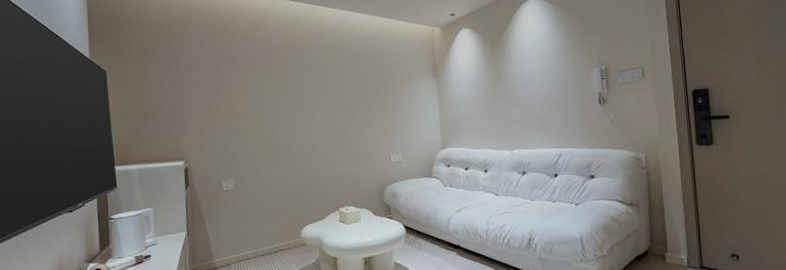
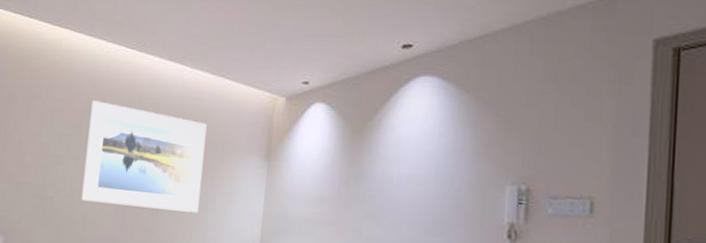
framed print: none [288,51,391,136] -> present [81,100,207,213]

